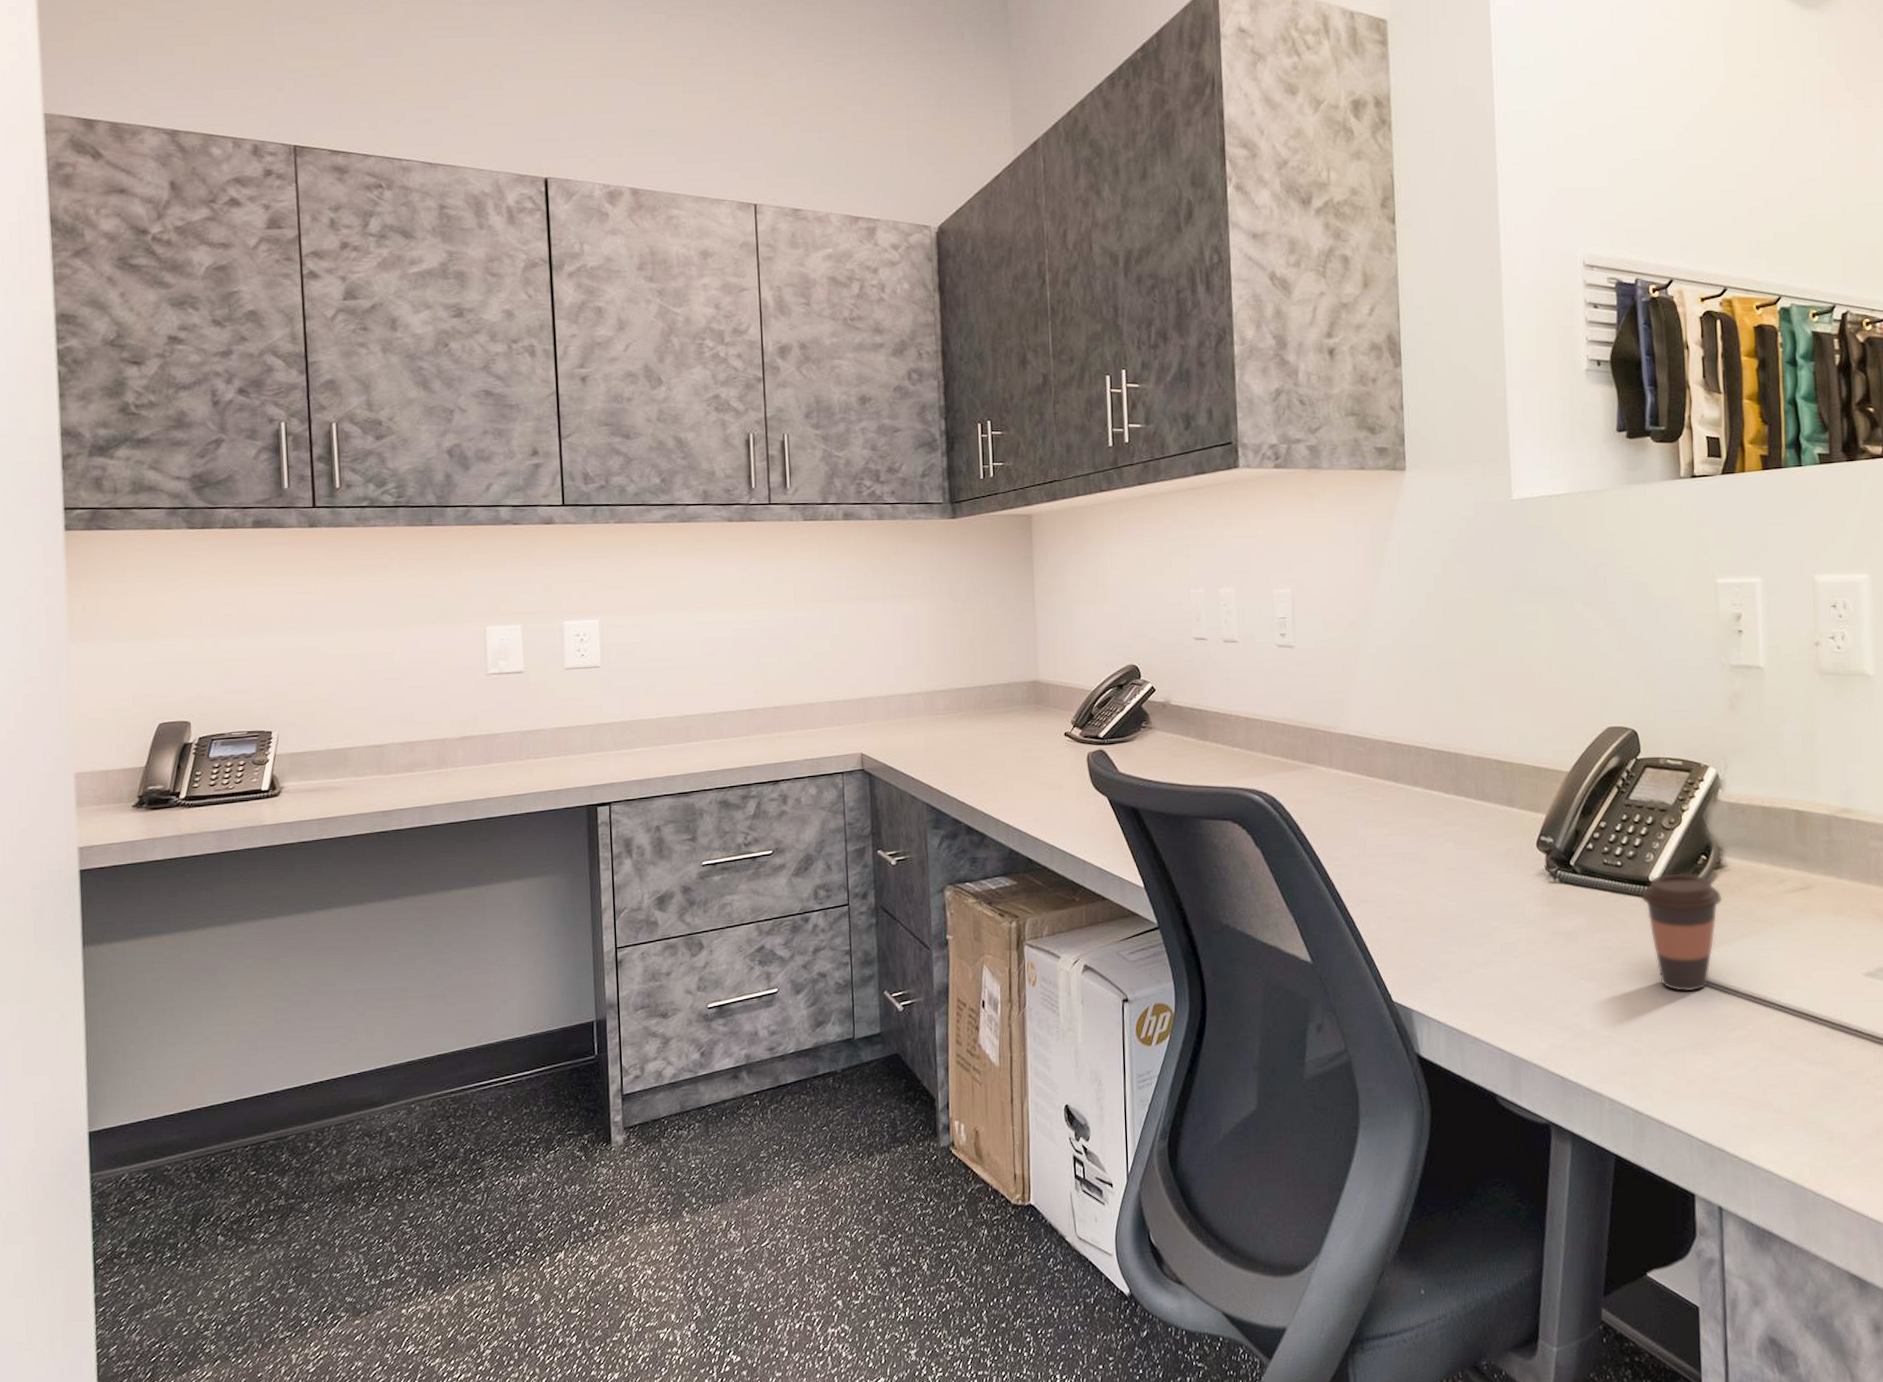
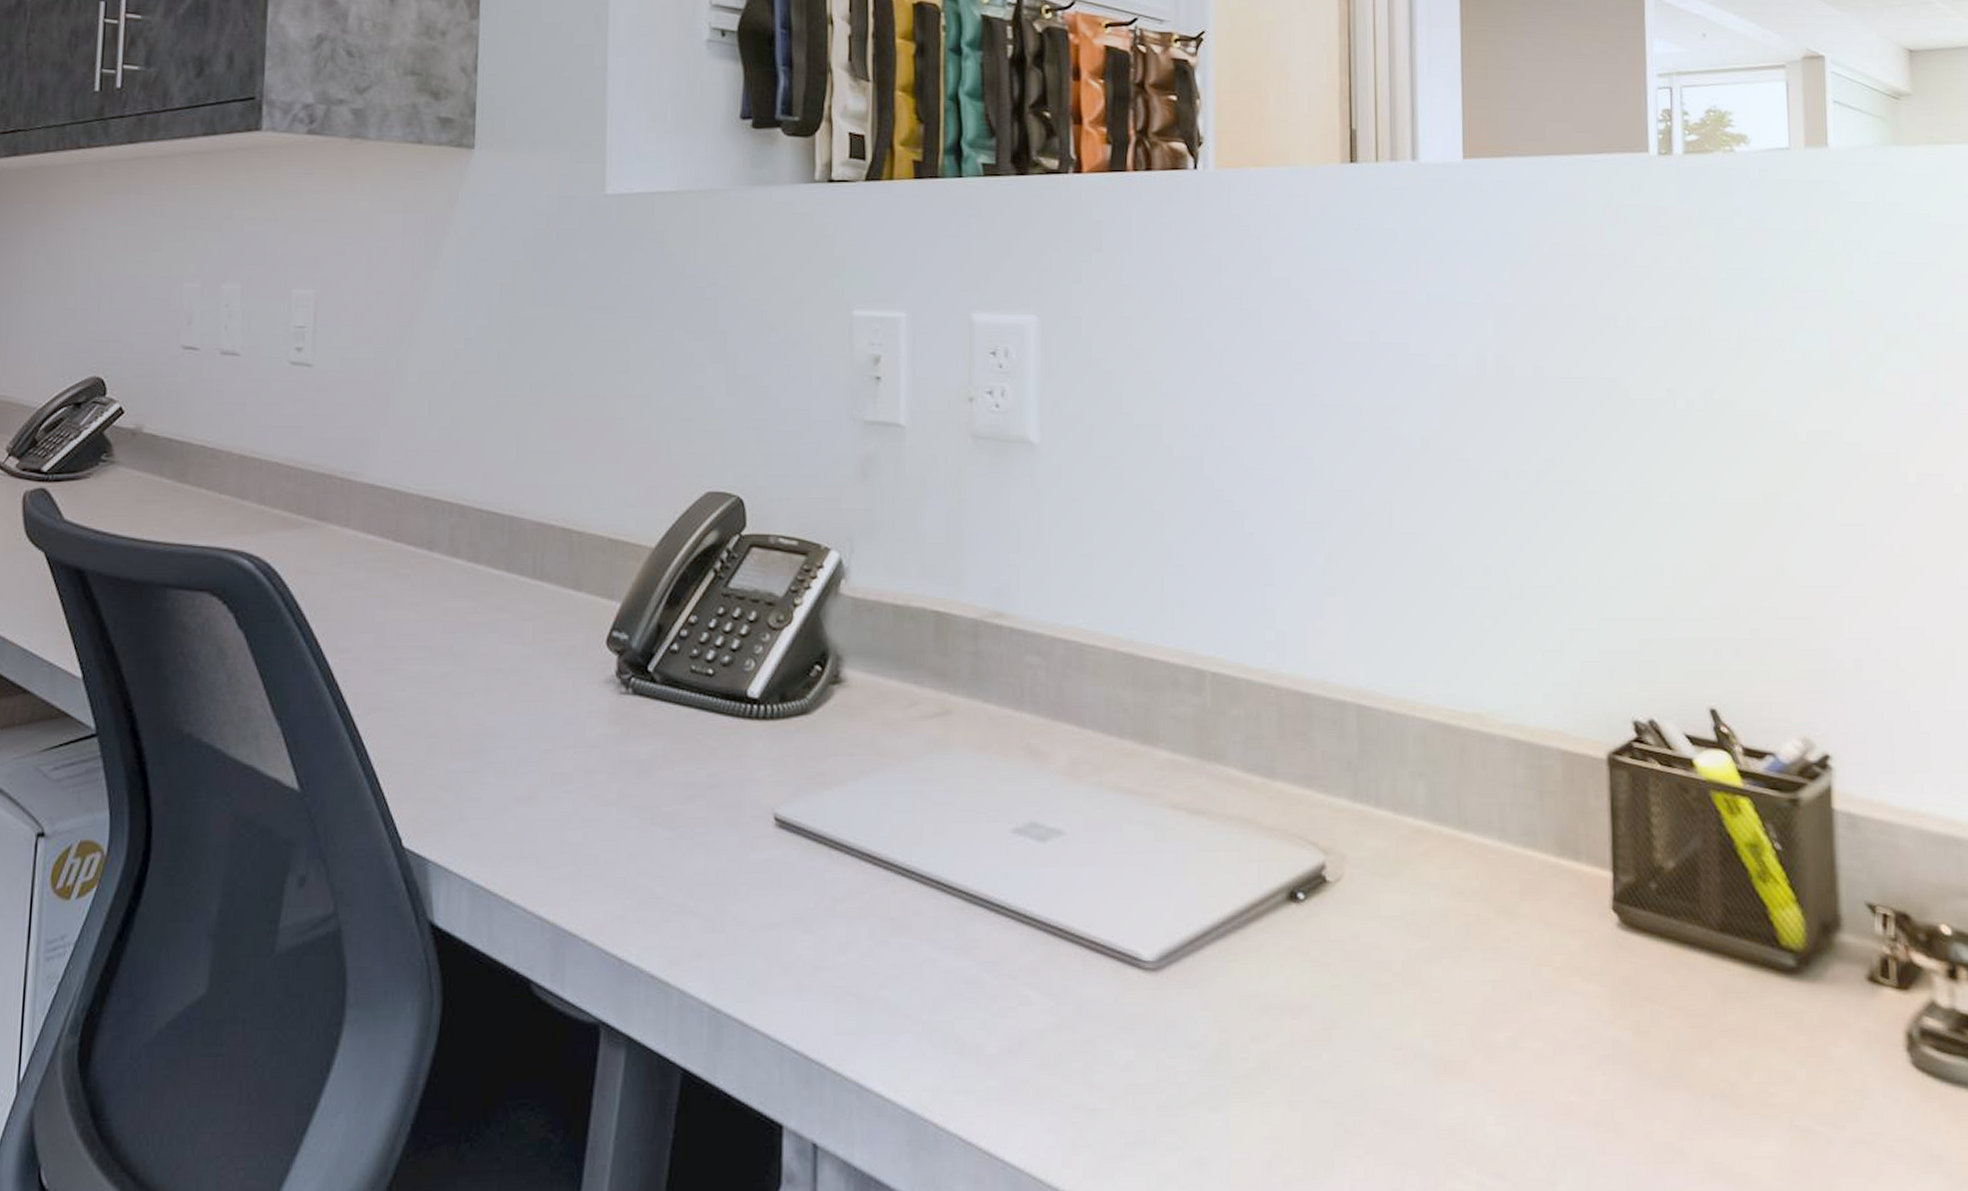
coffee cup: present [1641,873,1722,992] -> none [735,687,838,847]

